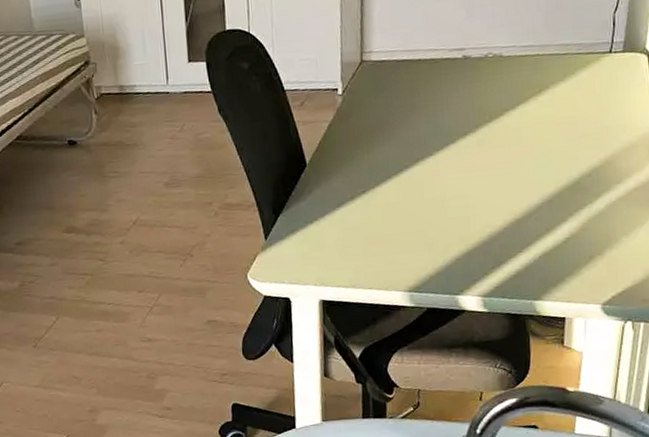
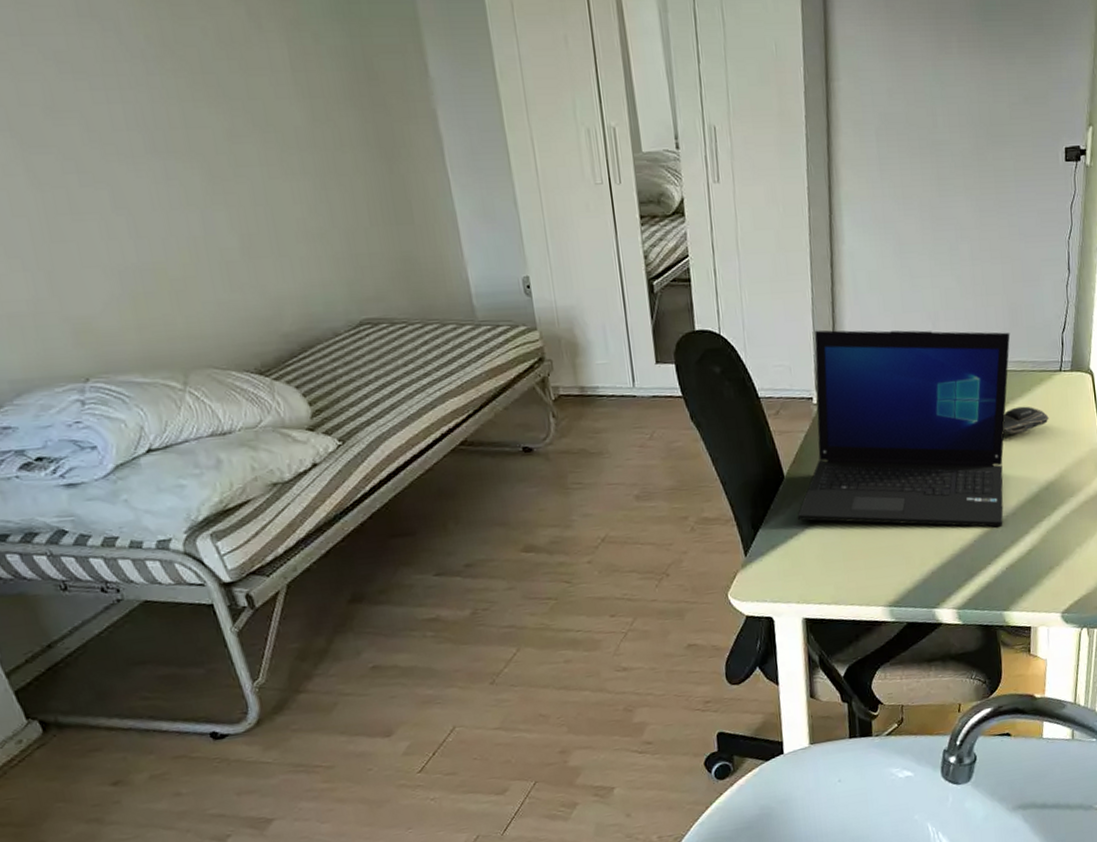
laptop: none [317,15,553,215] -> present [797,330,1011,528]
computer mouse: none [541,90,595,120] -> present [1003,406,1049,435]

